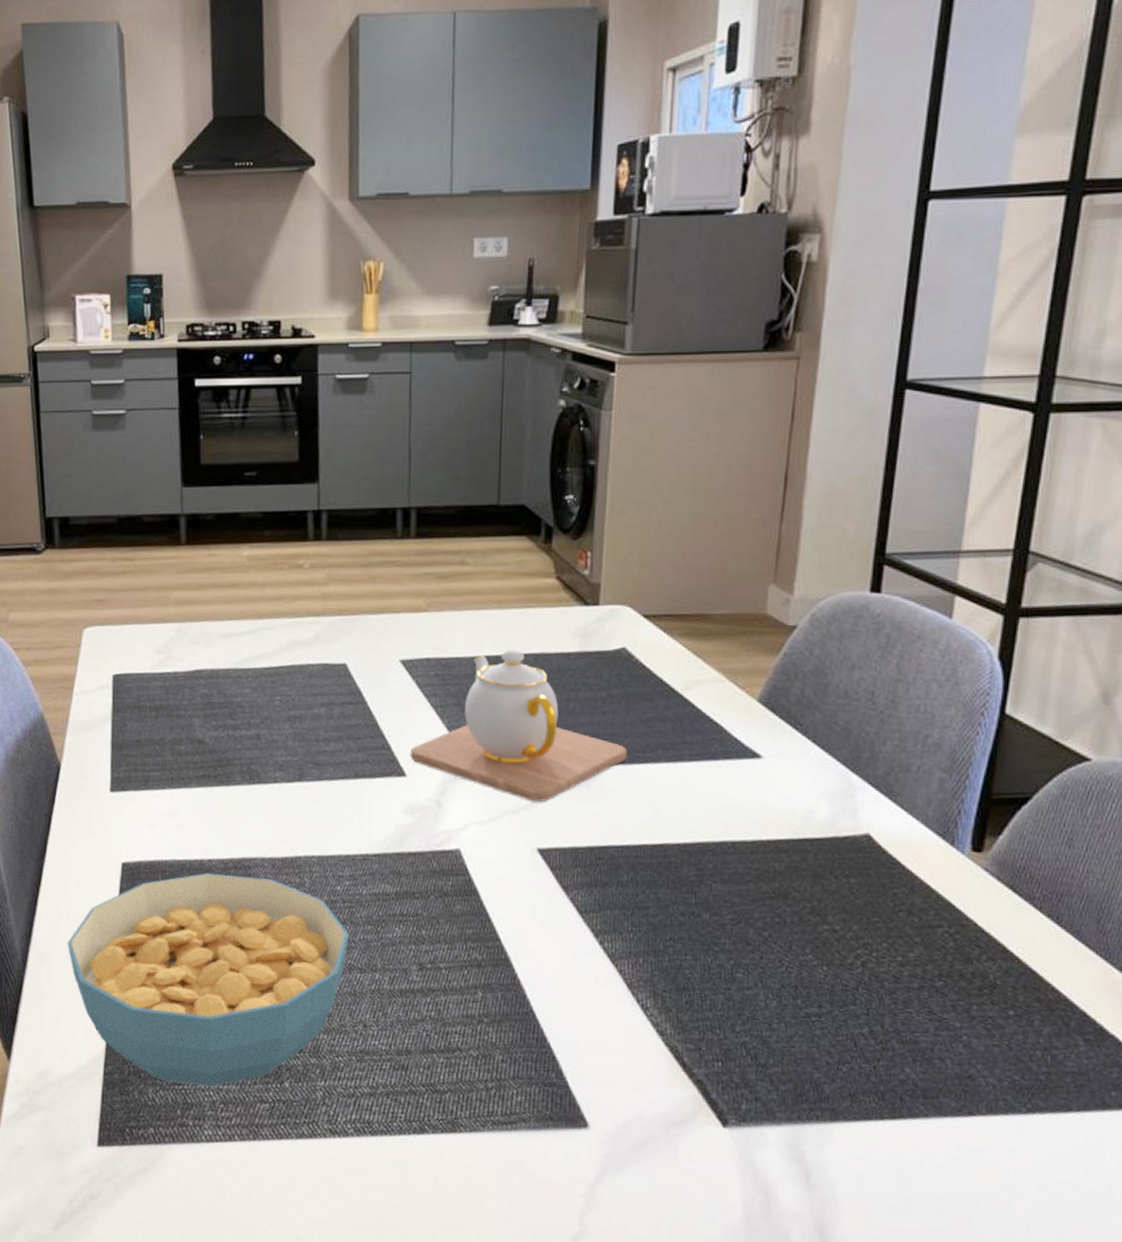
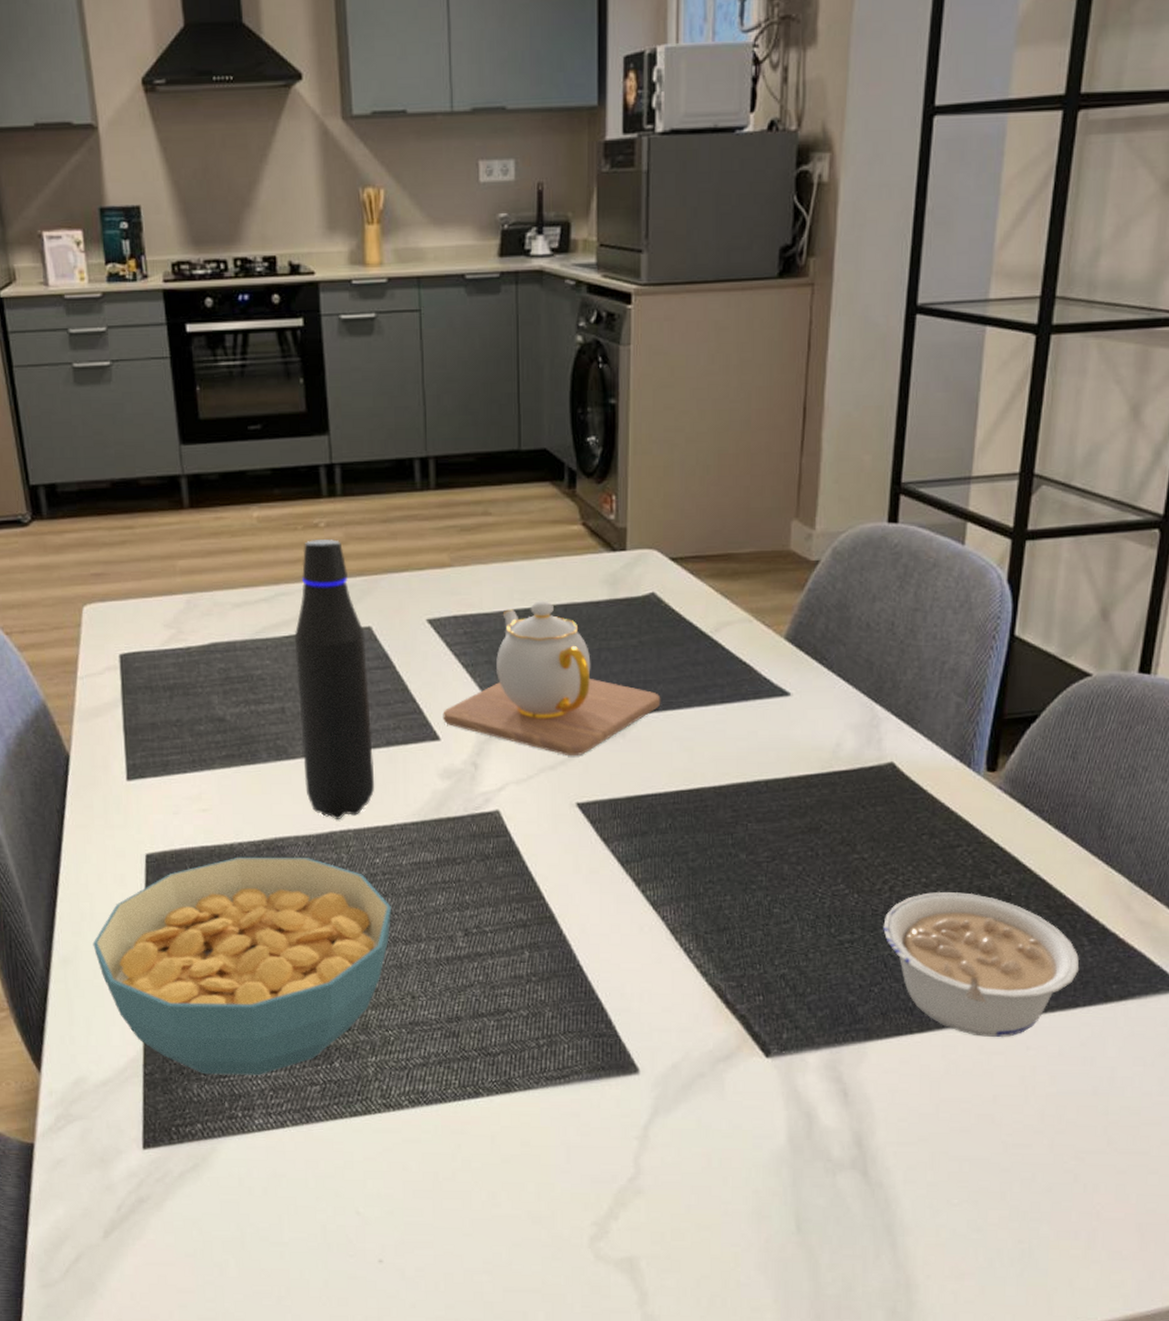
water bottle: none [273,579,342,845] -> present [294,539,375,819]
legume: none [854,972,1073,1136] -> present [883,891,1080,1038]

